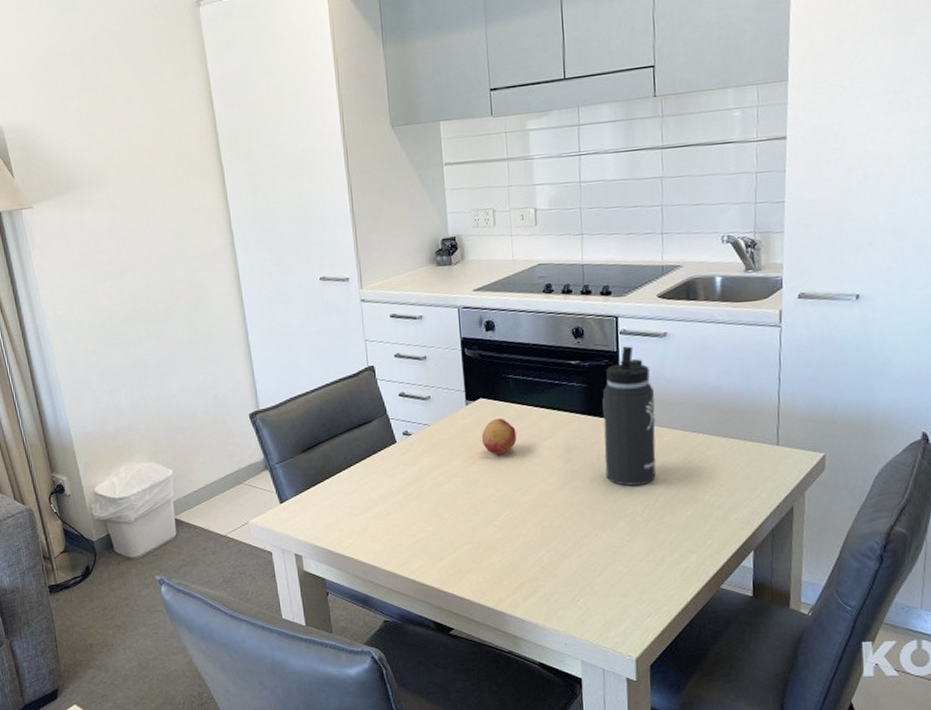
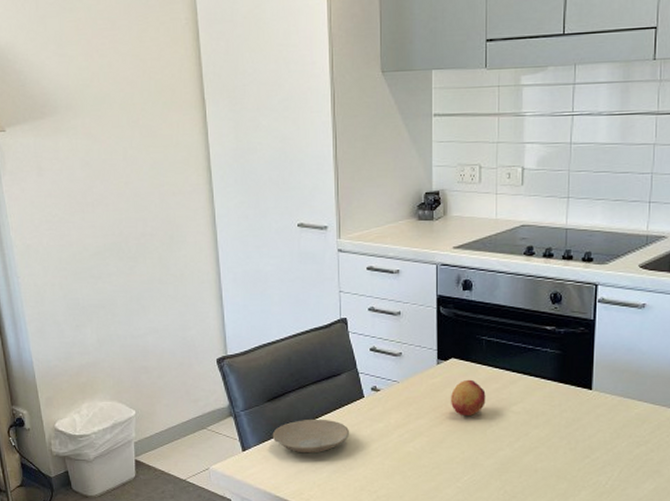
plate: none [308,466,385,502] -> present [272,419,350,454]
thermos bottle: present [602,346,656,486] -> none [572,315,628,456]

